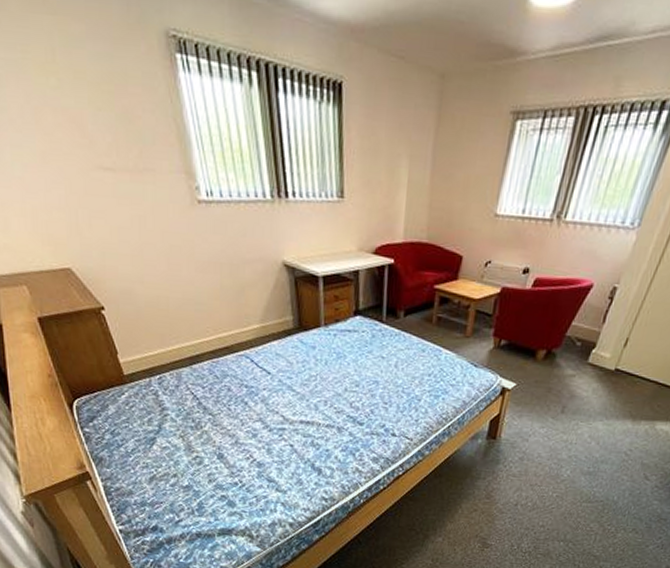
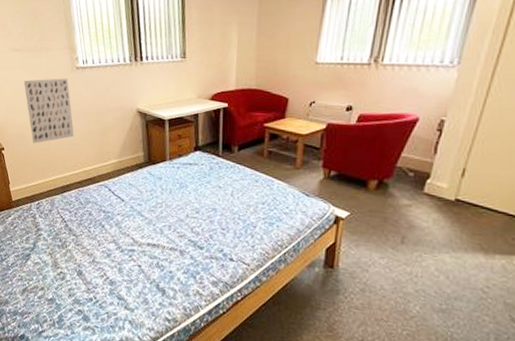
wall art: none [122,214,201,303] -> present [23,78,74,144]

